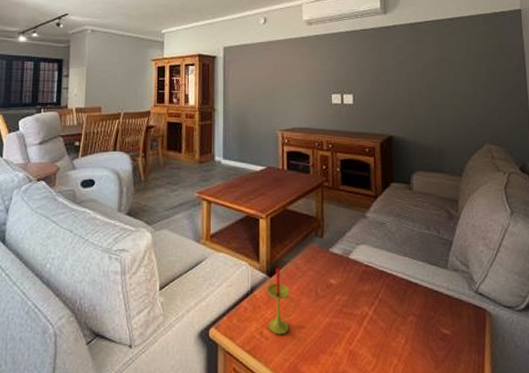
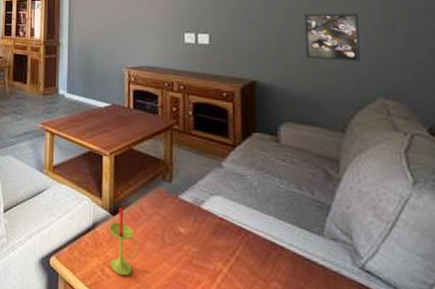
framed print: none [428,72,473,114] -> present [303,13,362,62]

